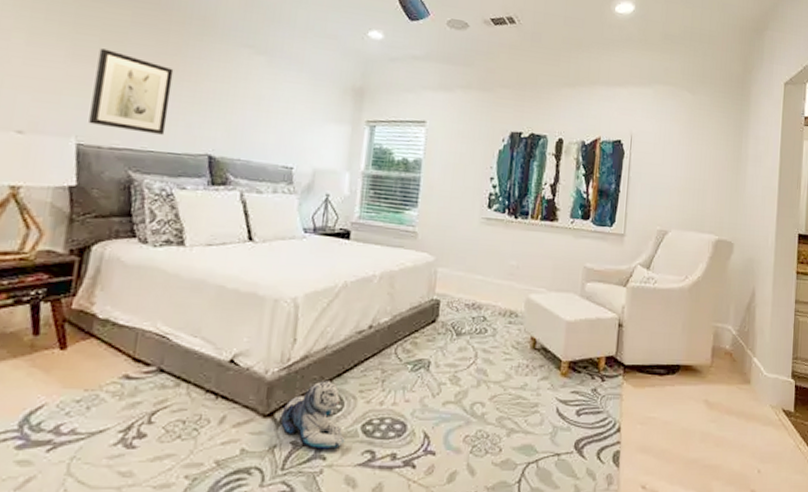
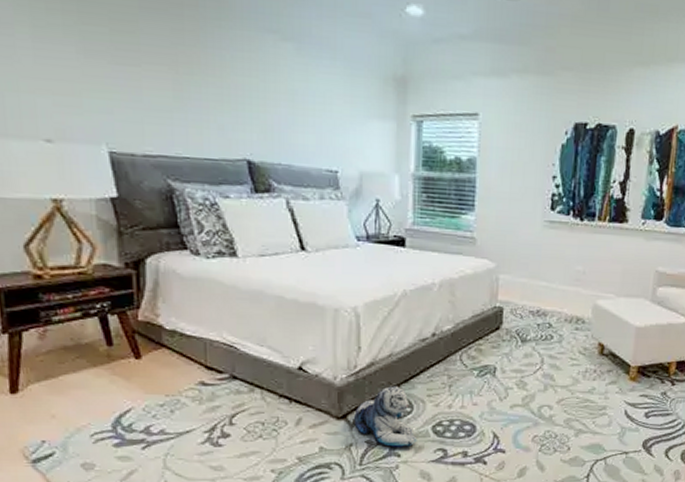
wall art: present [88,48,174,135] -> none [111,41,198,139]

